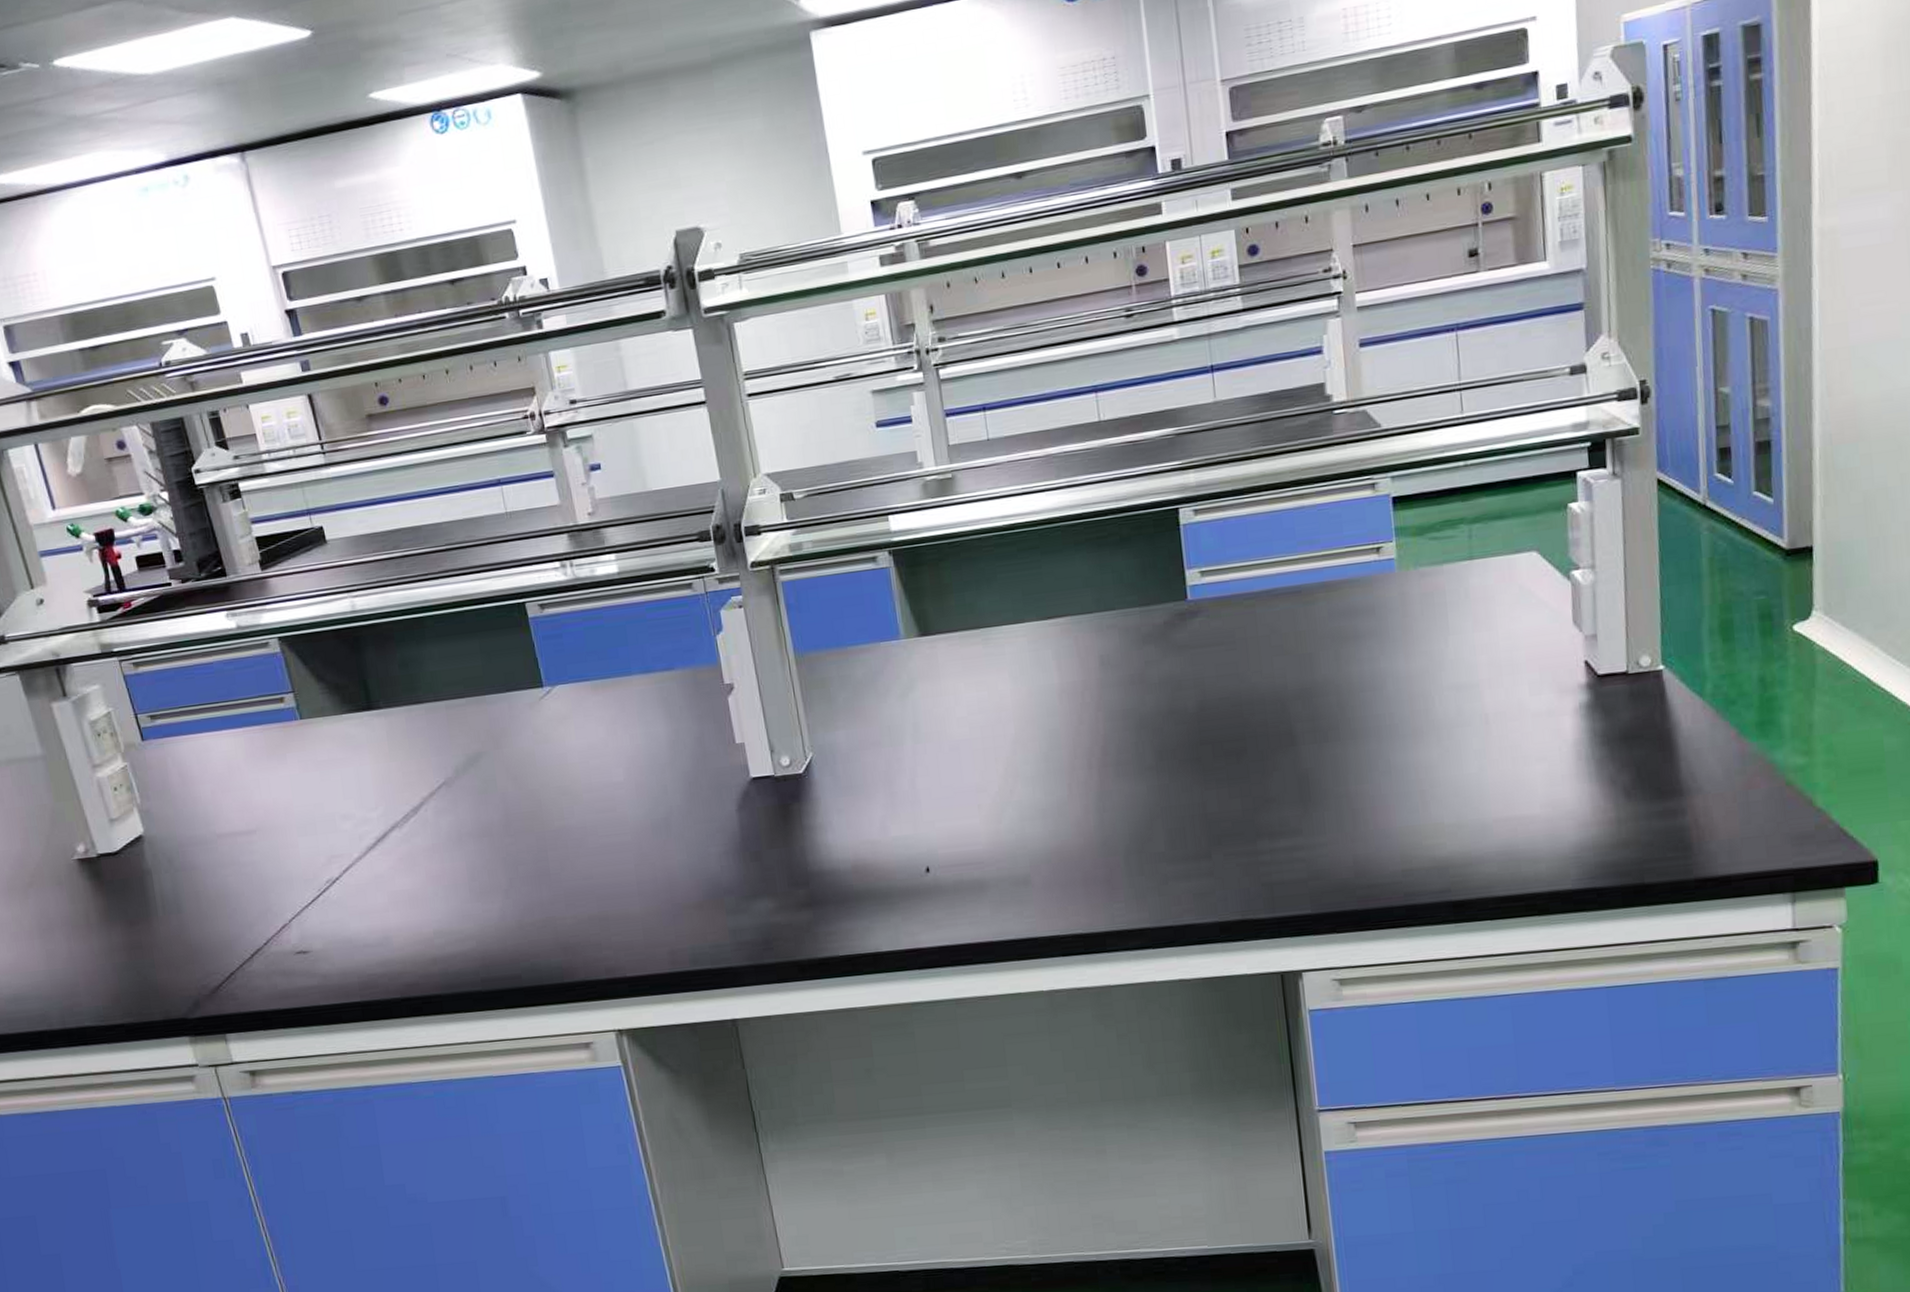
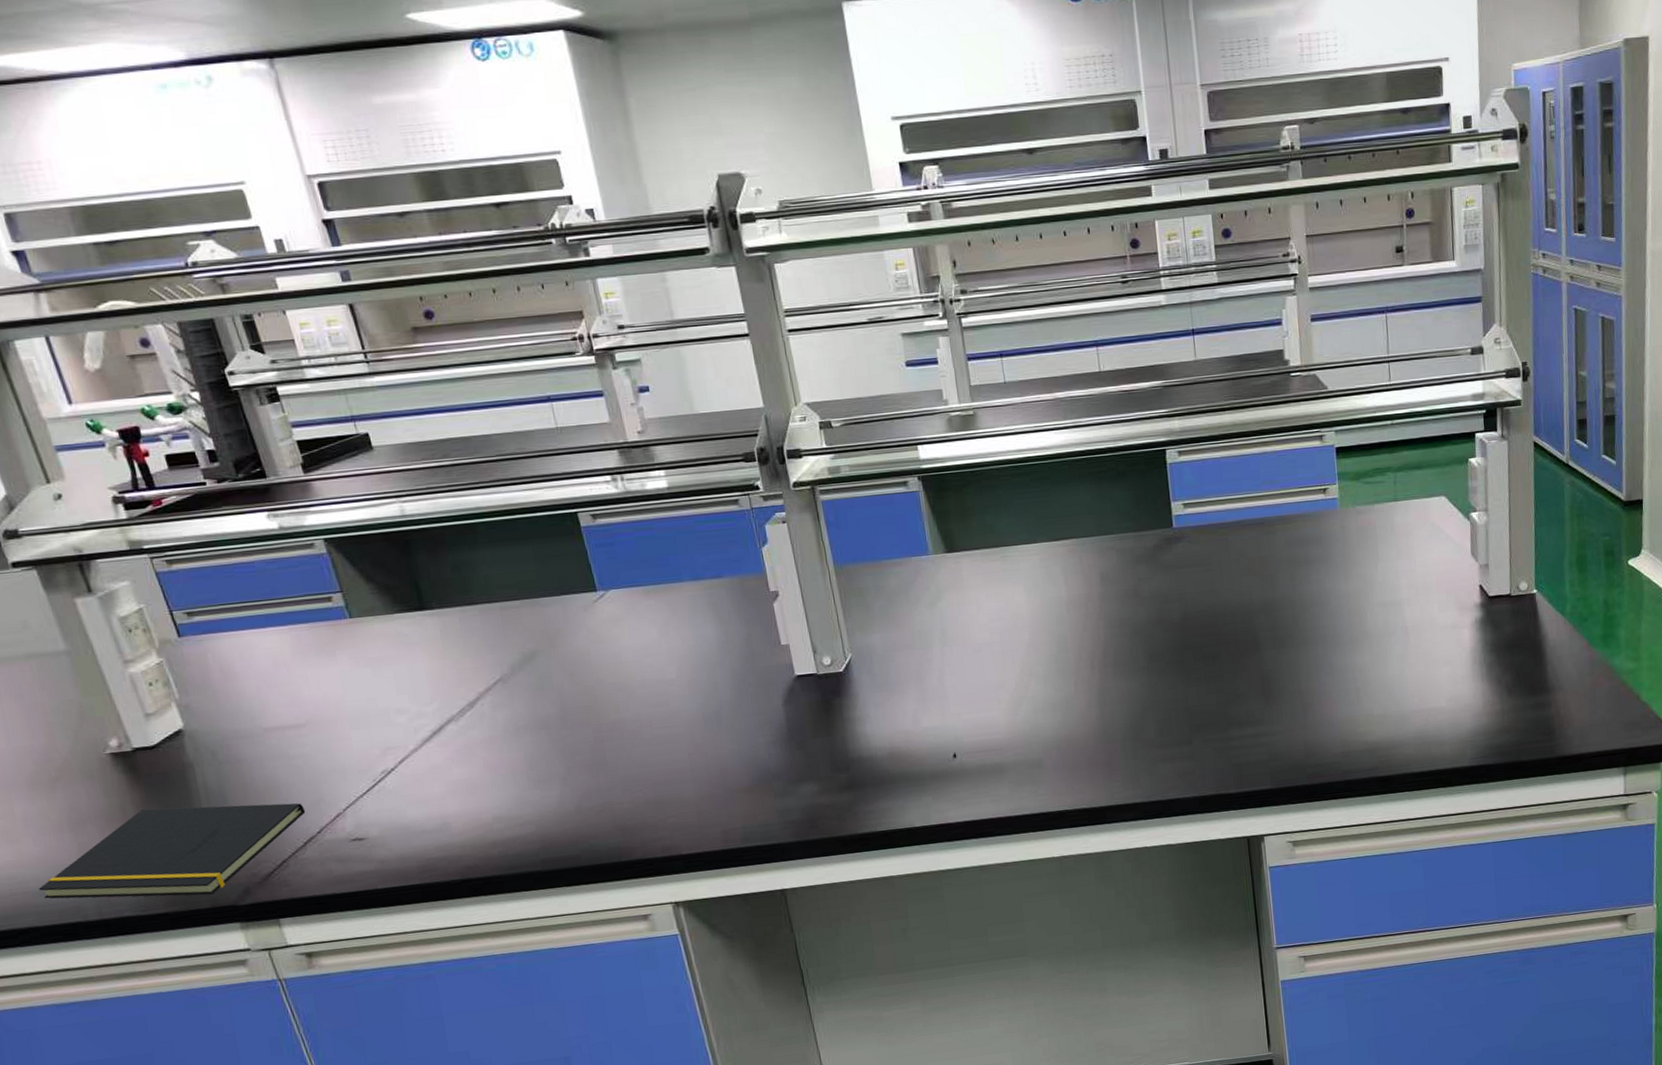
notepad: none [11,912,254,1007] -> present [39,803,306,899]

